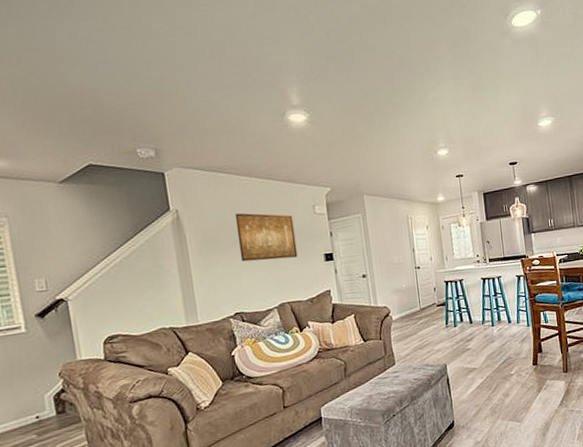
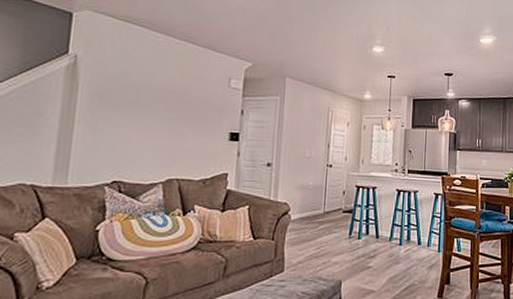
wall art: present [235,213,298,262] -> none [134,71,204,130]

